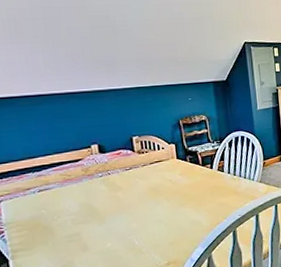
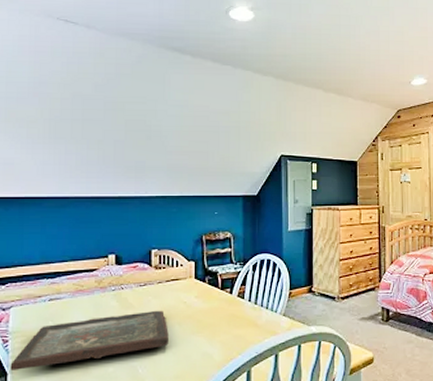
board game: none [10,189,160,257] -> present [10,310,169,370]

